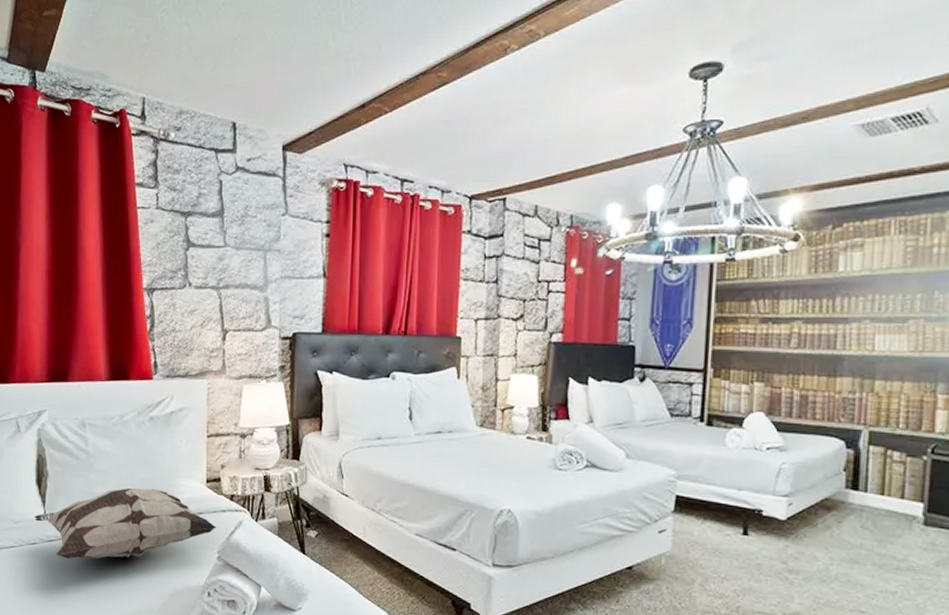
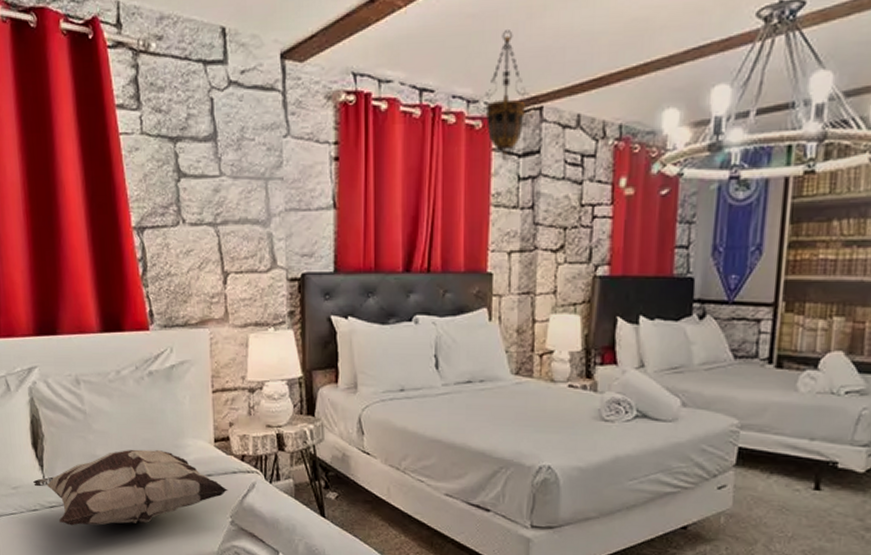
hanging lantern: none [450,134,499,242] -> present [477,30,535,161]

